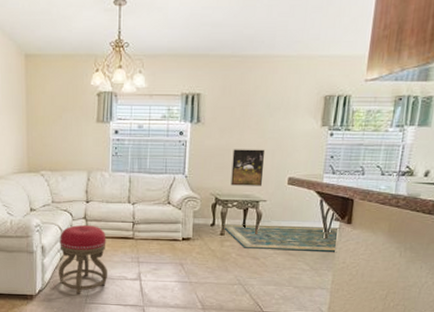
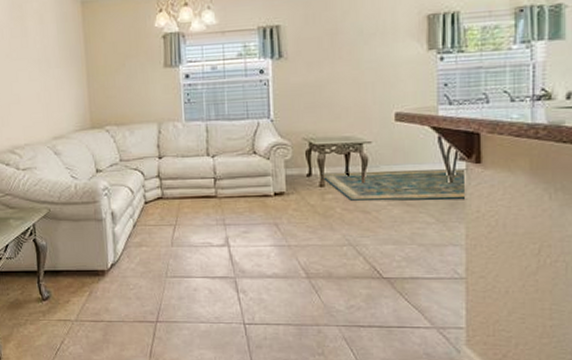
stool: present [59,225,107,294] -> none [131,185,189,267]
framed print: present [231,149,265,186] -> none [324,82,364,127]

